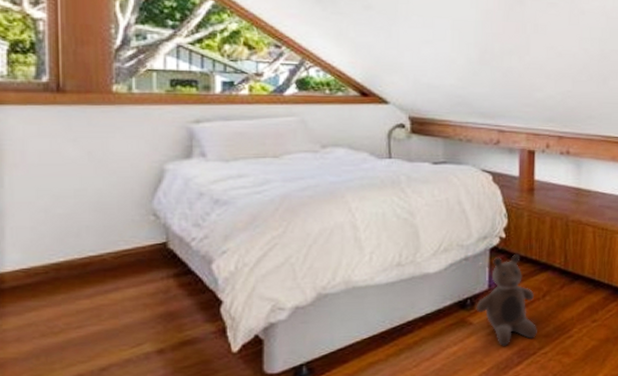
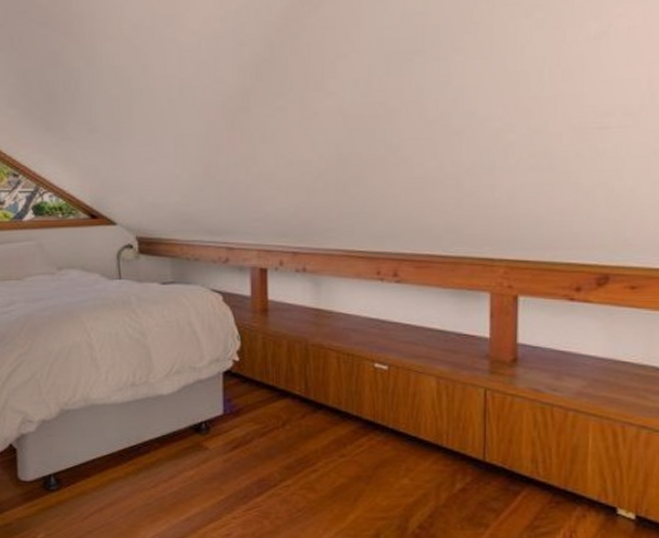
teddy bear: present [476,254,537,346] -> none [211,379,278,474]

